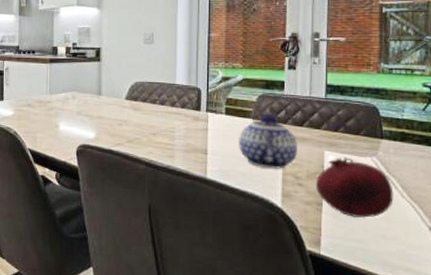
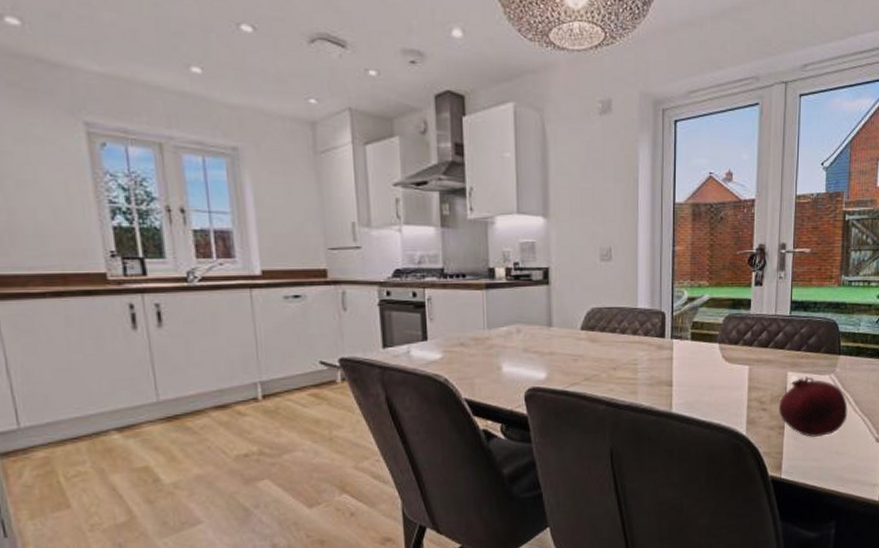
teapot: present [237,113,298,169] -> none [704,336,763,396]

